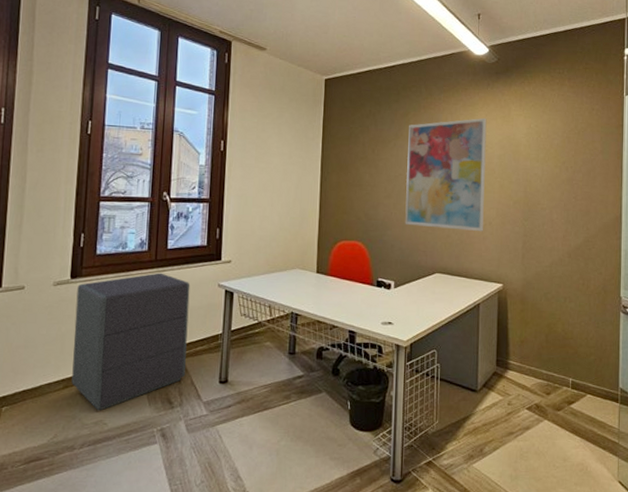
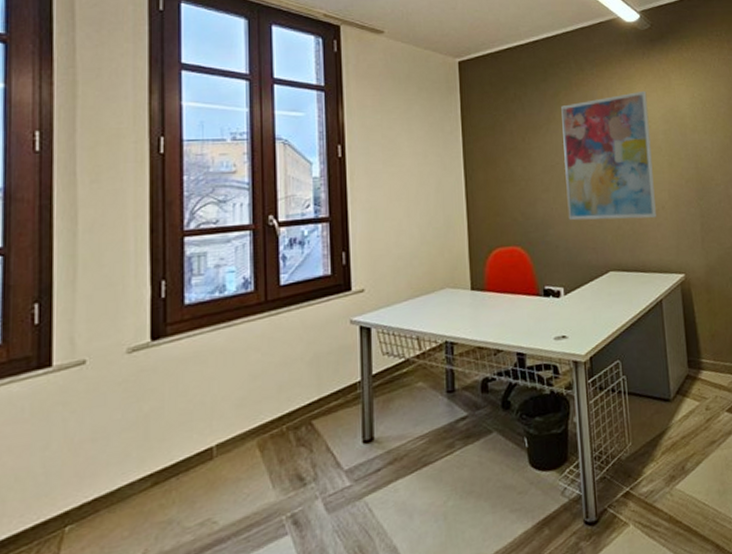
filing cabinet: present [71,272,190,411] -> none [161,316,319,507]

